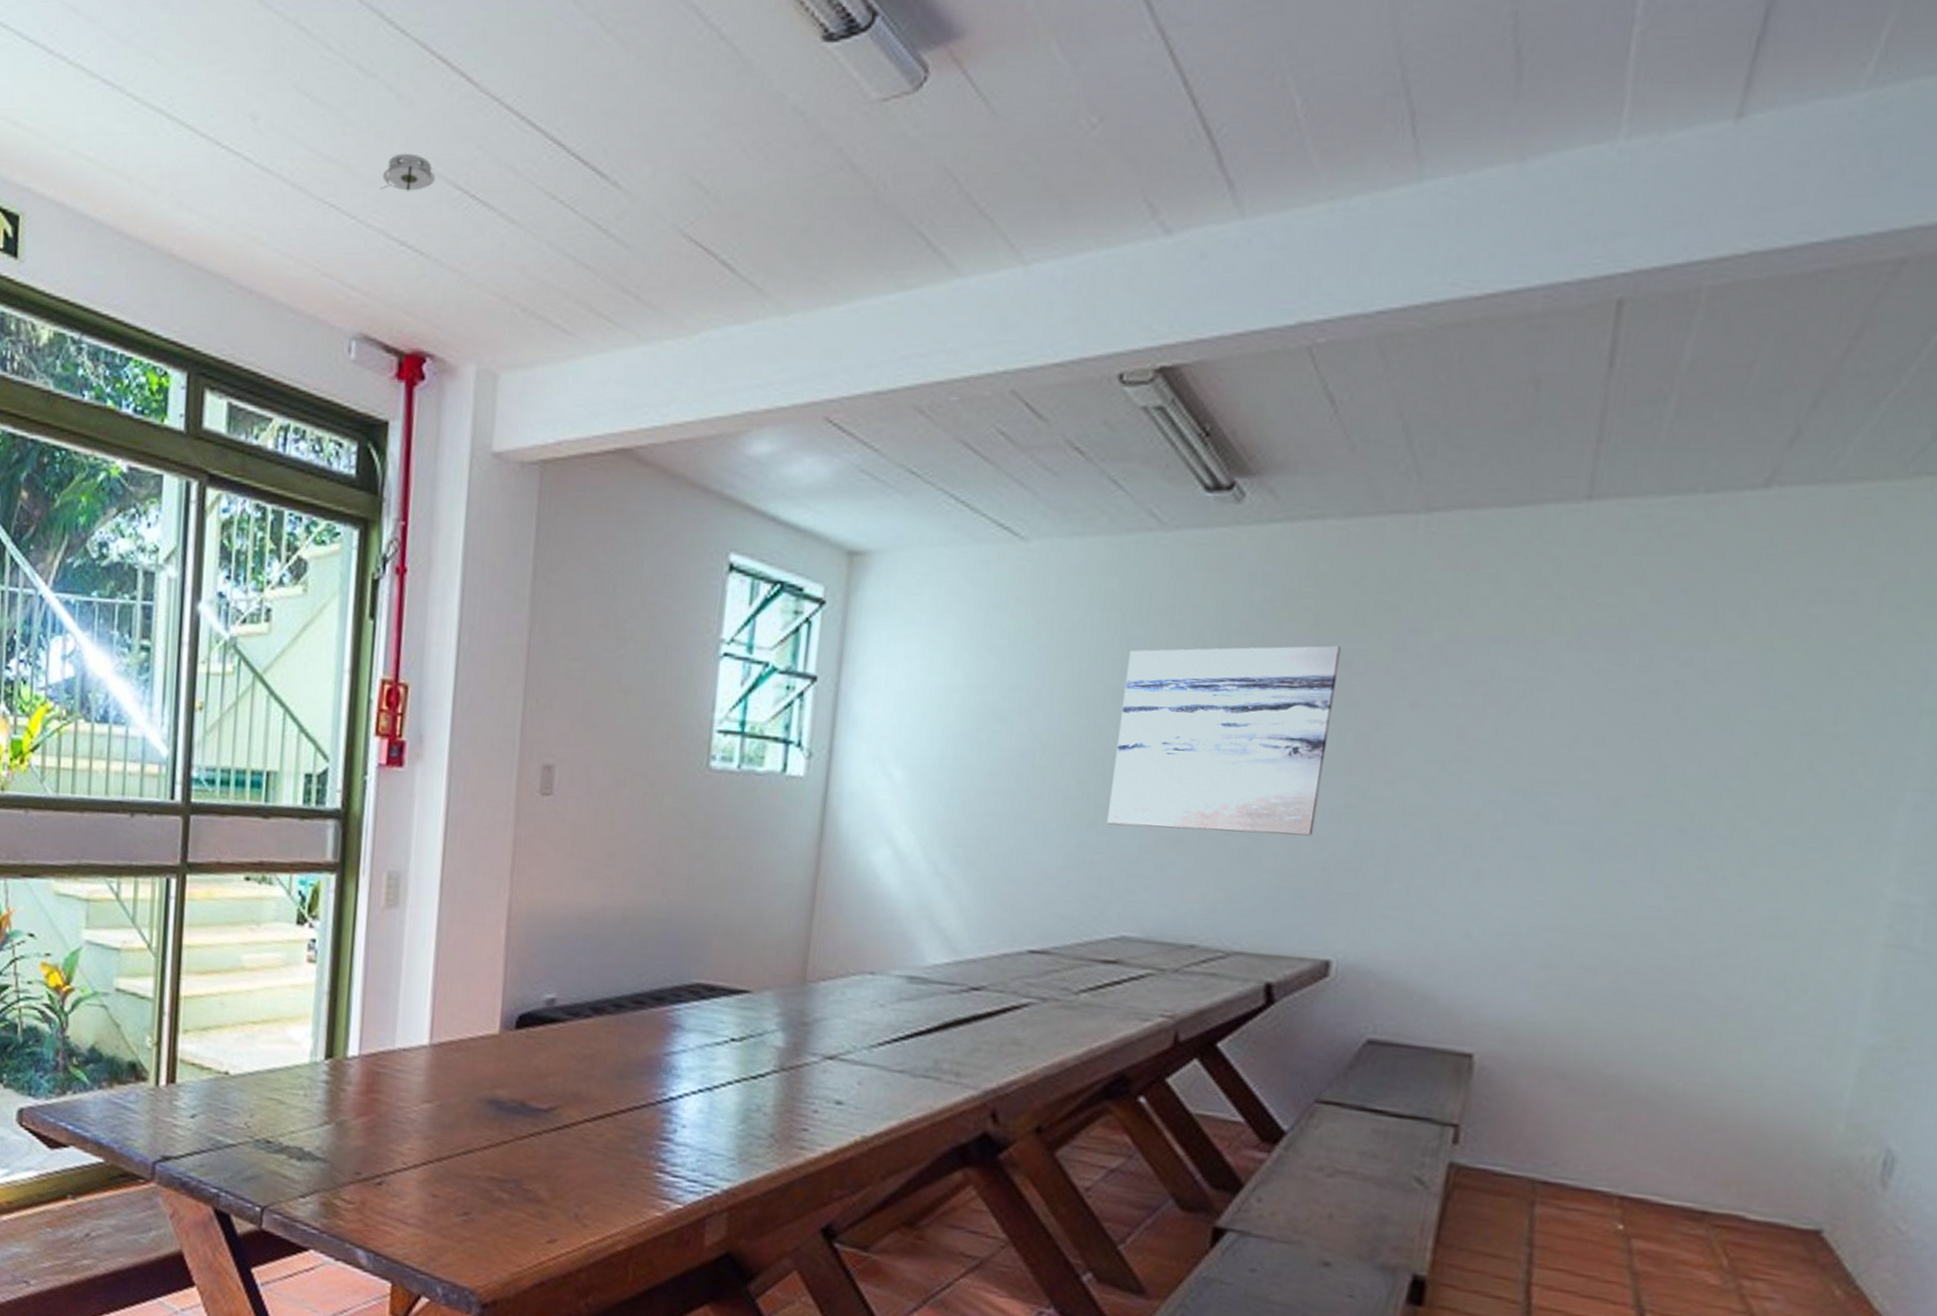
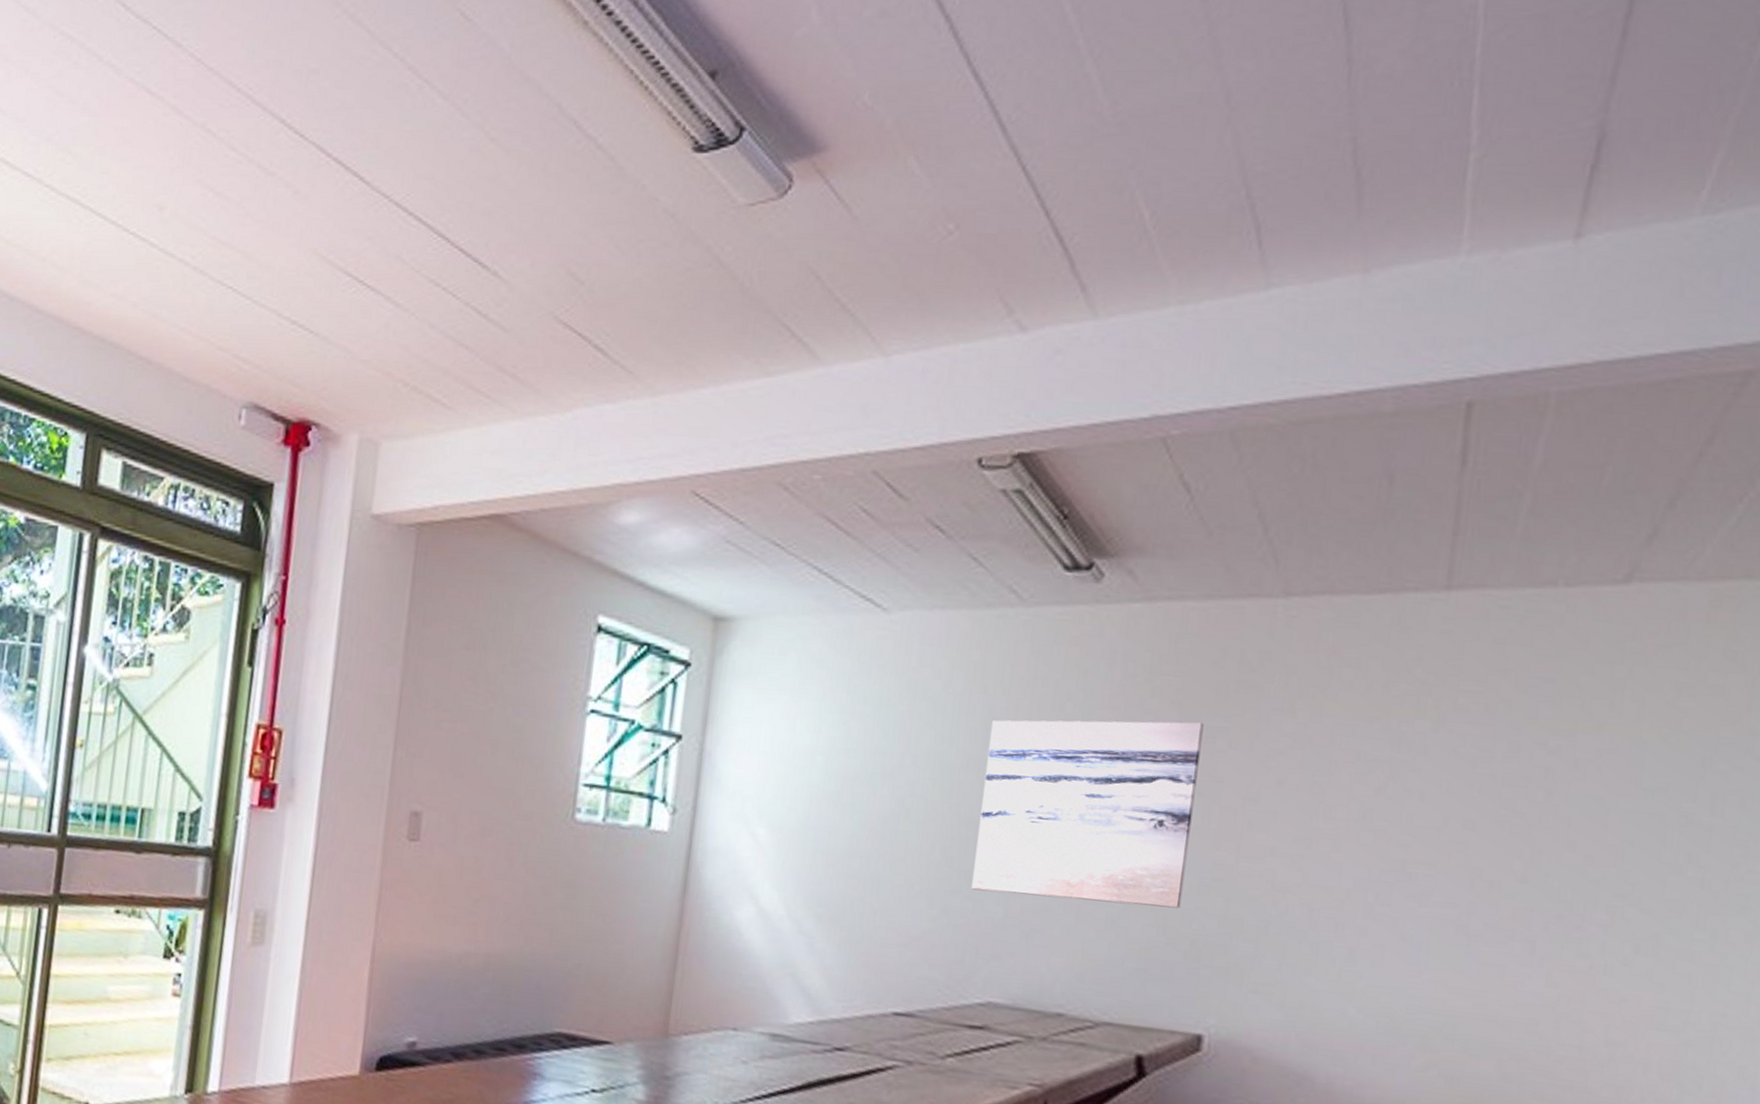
smoke detector: present [380,153,435,191] -> none [274,242,327,276]

